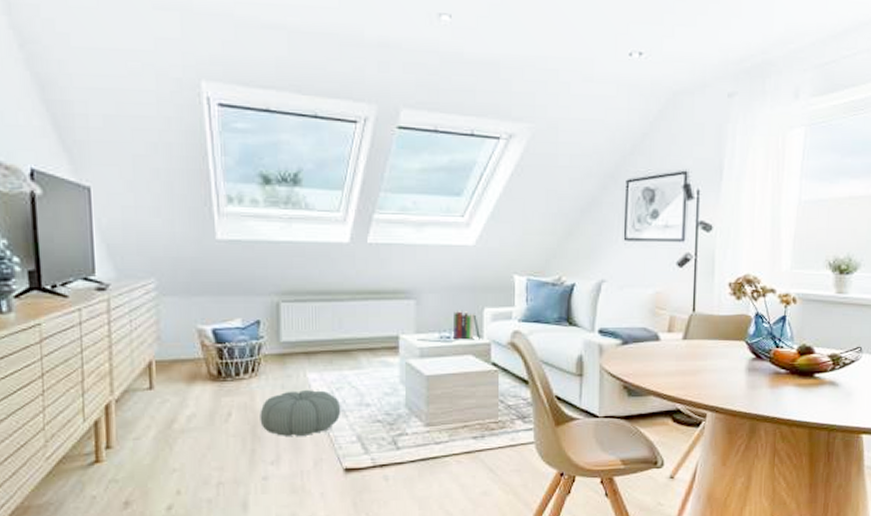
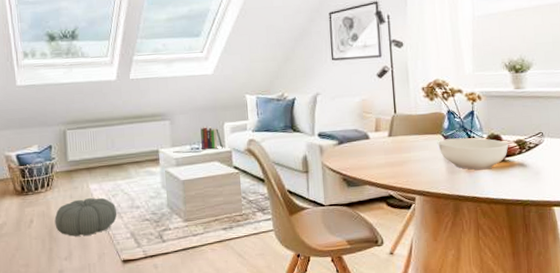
bowl: none [739,347,821,387] -> present [437,137,509,170]

